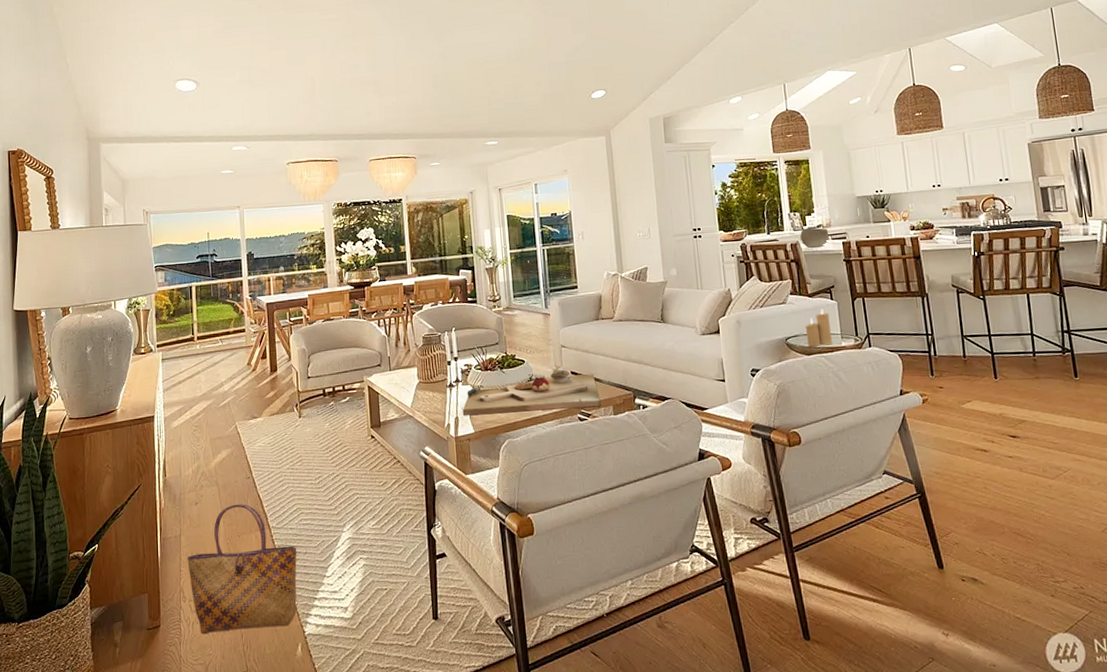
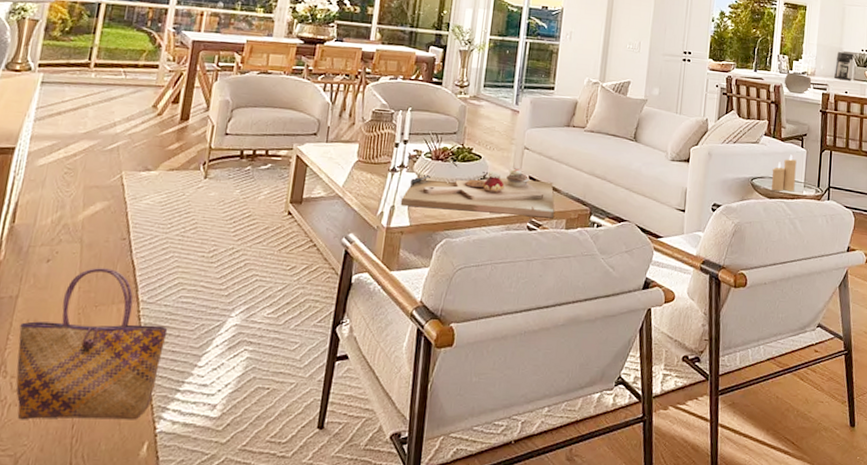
coffee maker: none [850,197,871,226] -> present [833,52,854,81]

